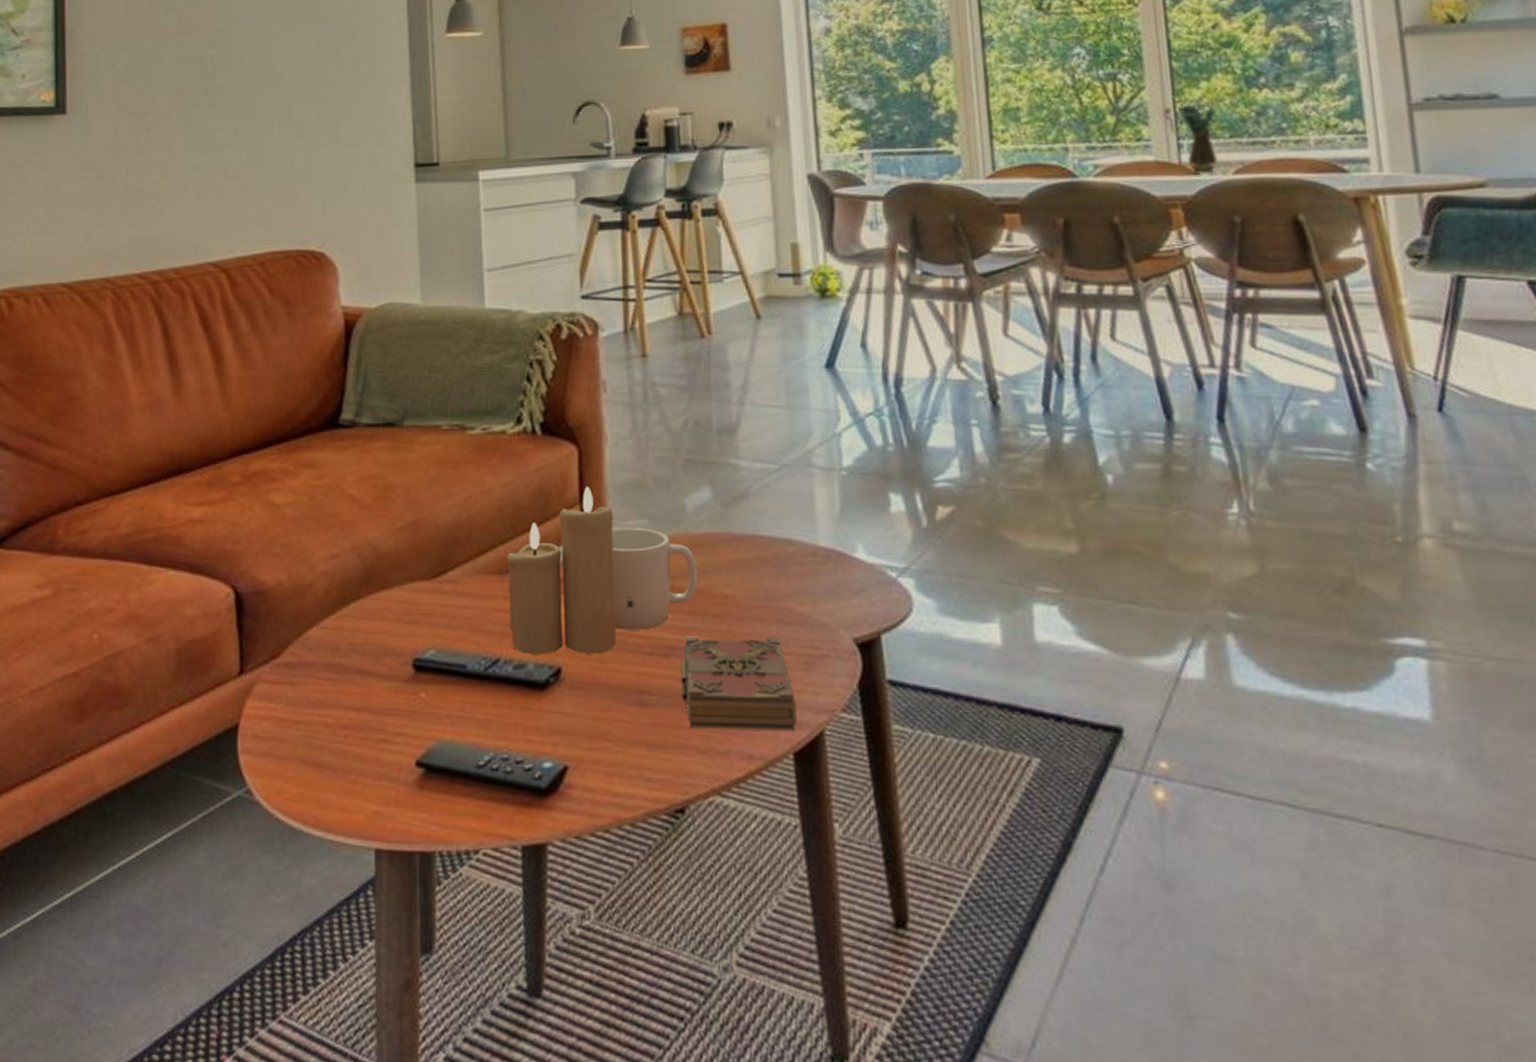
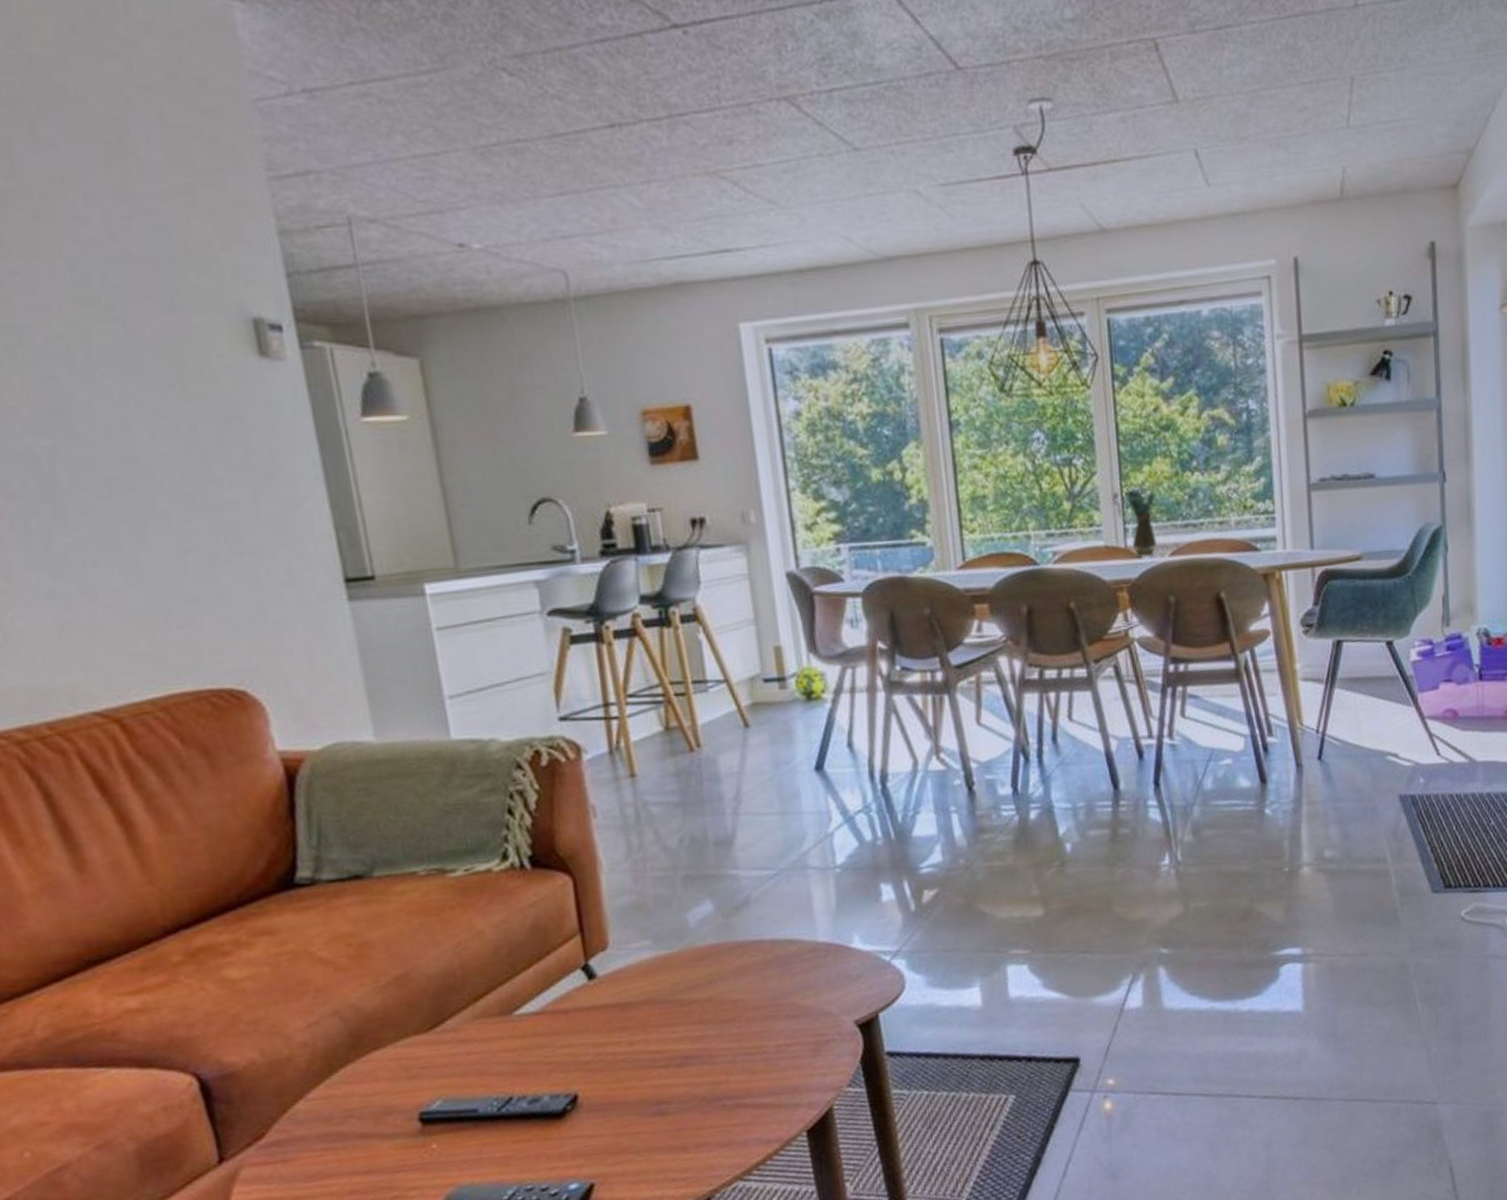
candle: present [506,486,617,655] -> none [507,915,632,1088]
mug: present [611,527,699,630] -> none [615,948,707,1049]
book: present [680,636,797,731] -> none [695,1031,808,1126]

